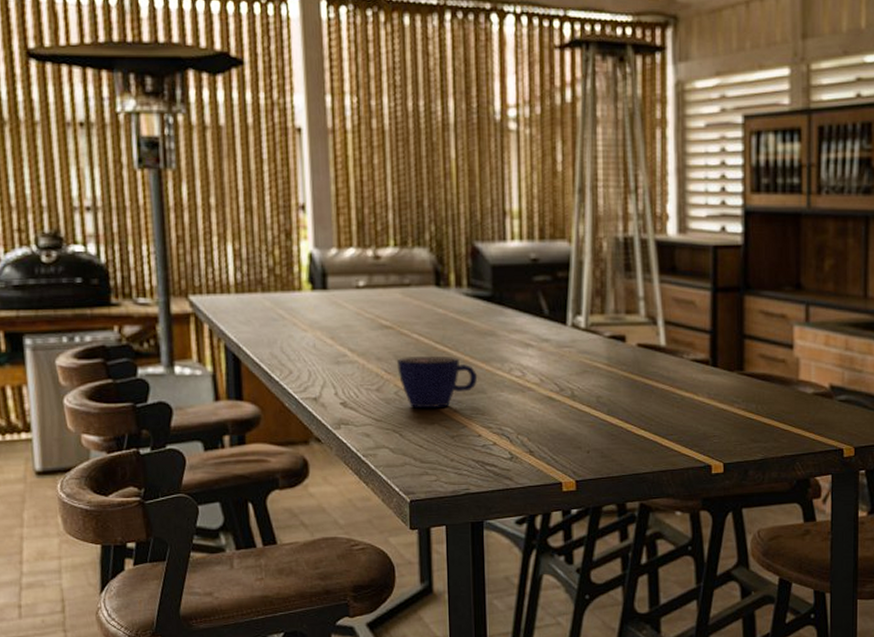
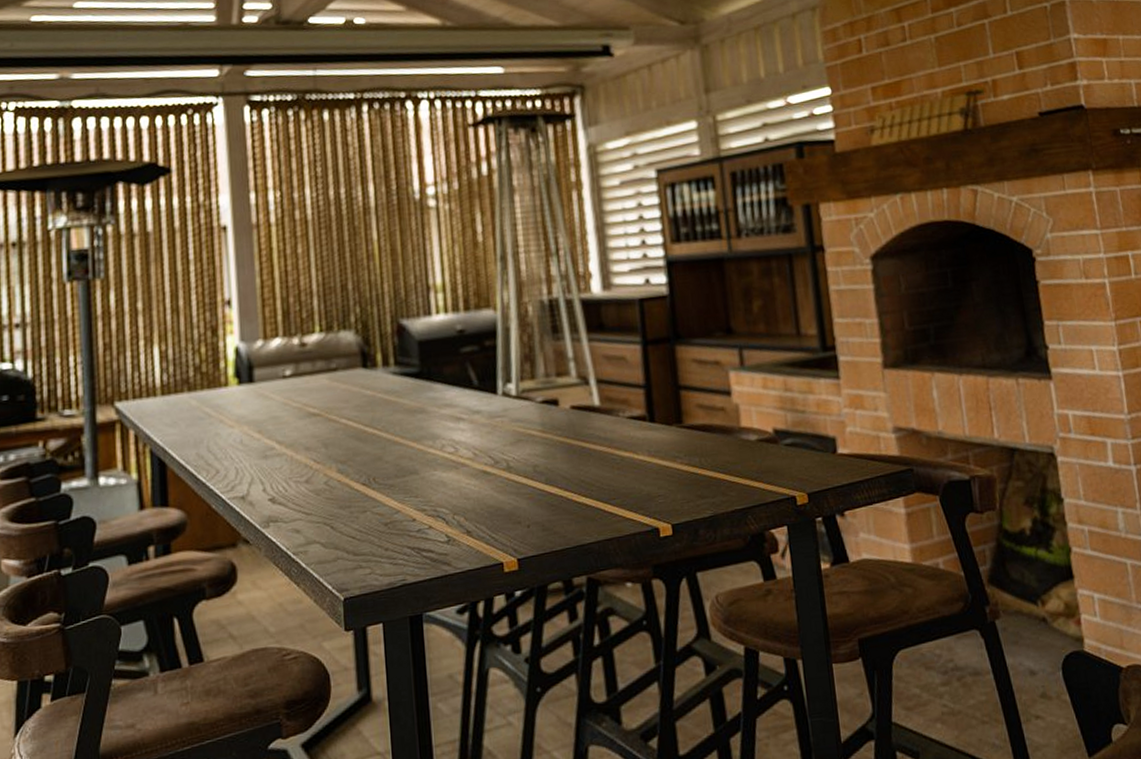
cup: present [397,355,478,409] -> none [326,438,410,498]

